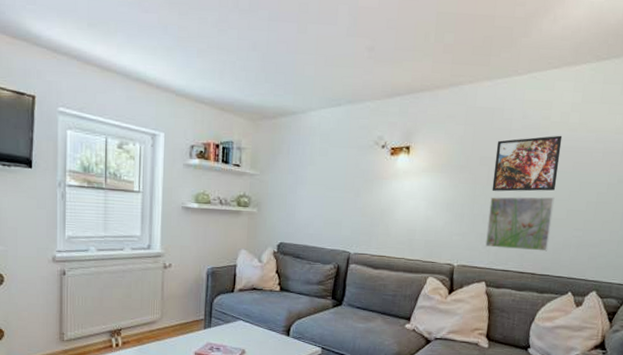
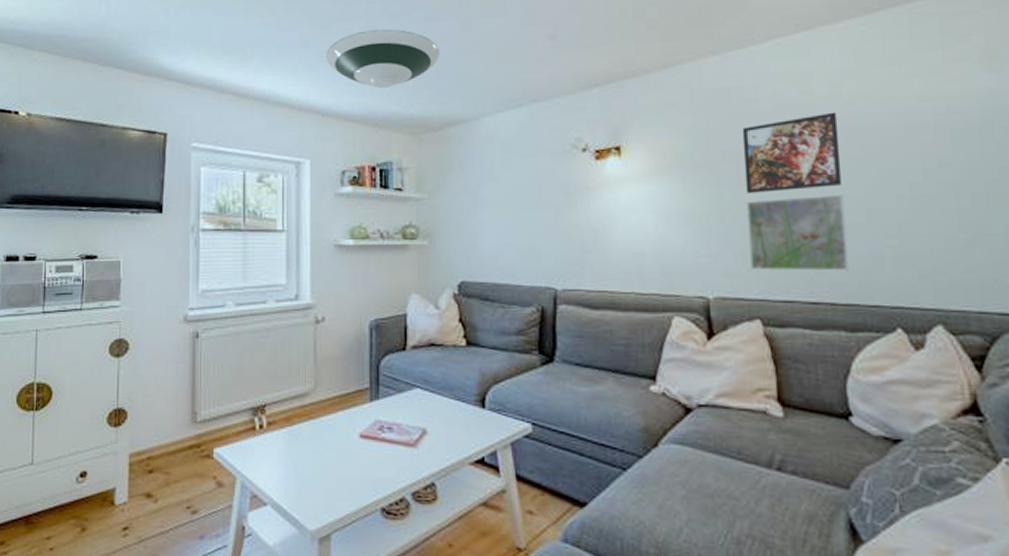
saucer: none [182,22,280,77] -> present [326,29,441,89]

